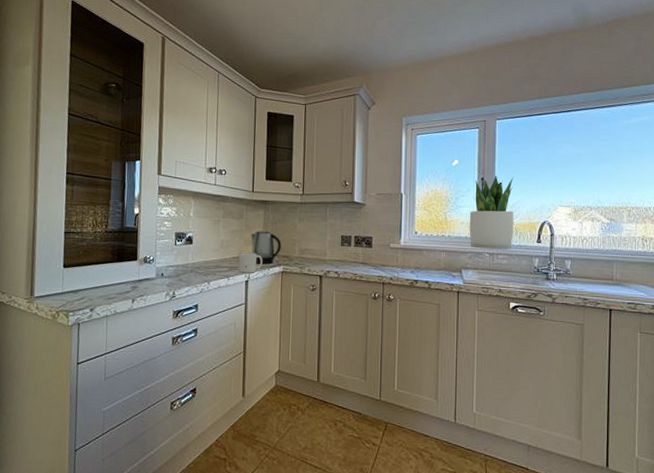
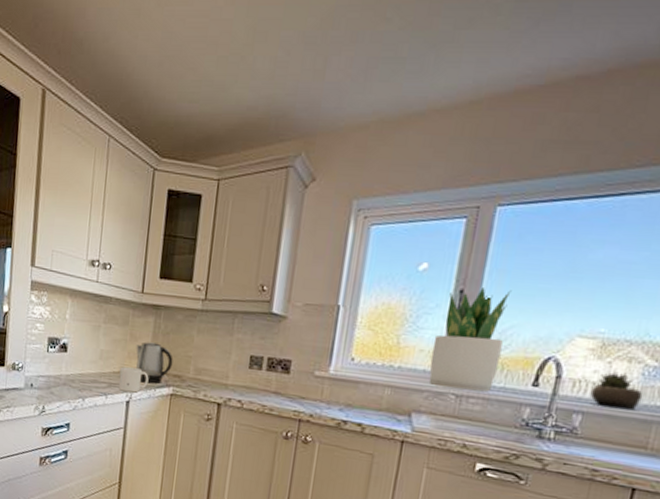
succulent plant: none [573,228,604,255] -> present [589,371,643,412]

